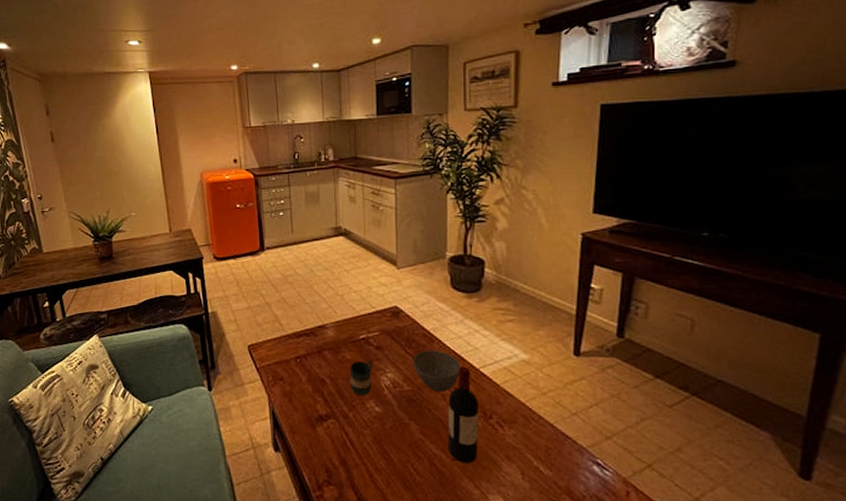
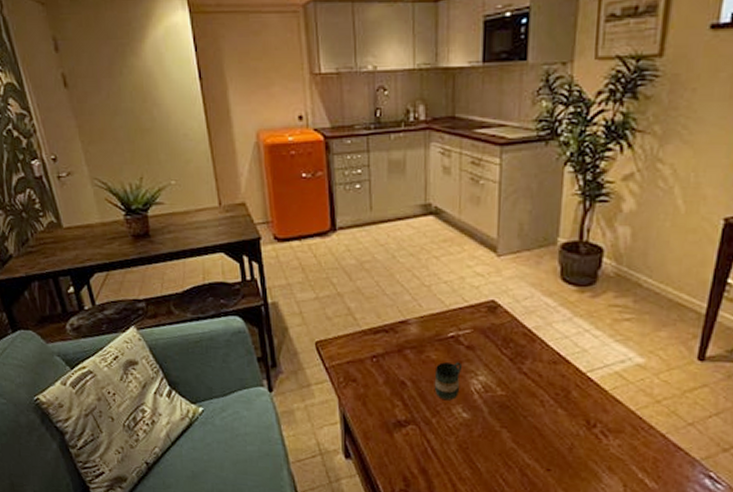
bowl: present [413,350,462,392] -> none [509,351,566,398]
wine bottle: present [447,366,479,464] -> none [542,370,582,475]

